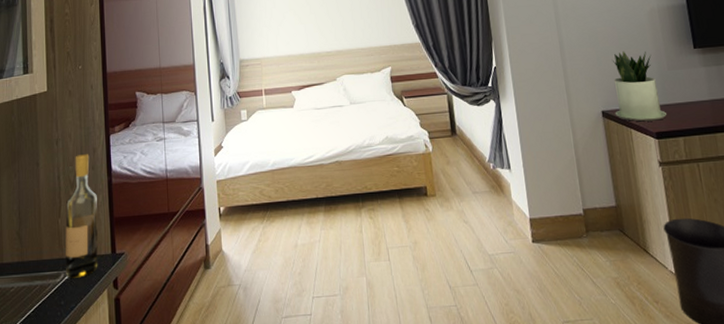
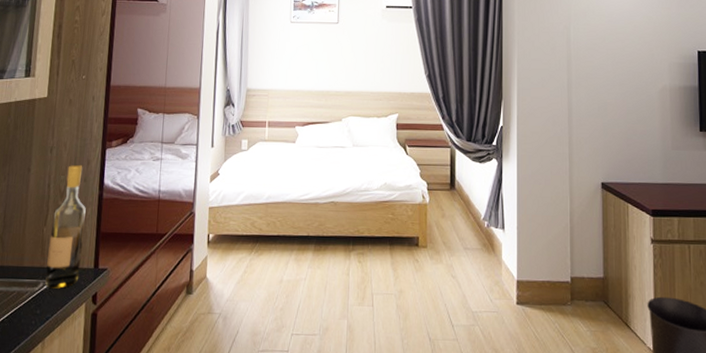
planter: present [611,51,668,122] -> none [614,125,666,198]

